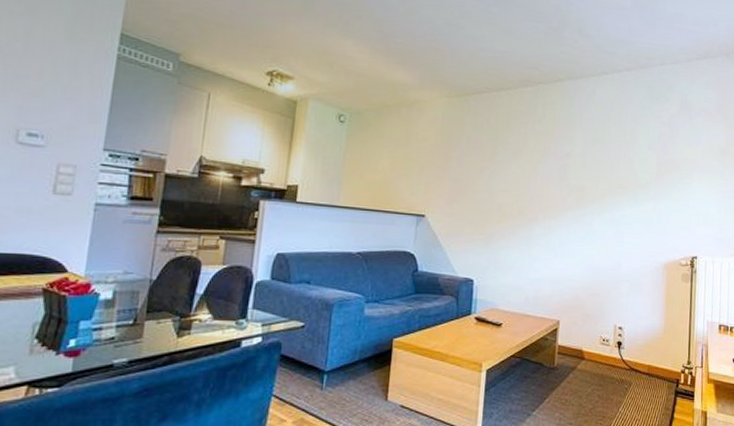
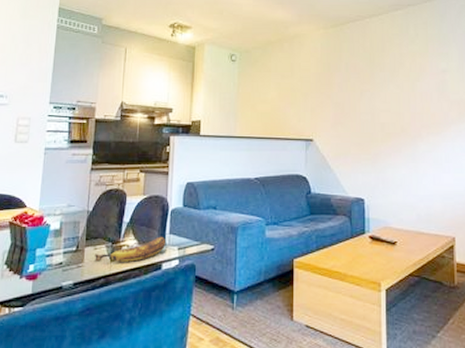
banana: none [157,311,247,338] -> present [95,236,166,262]

